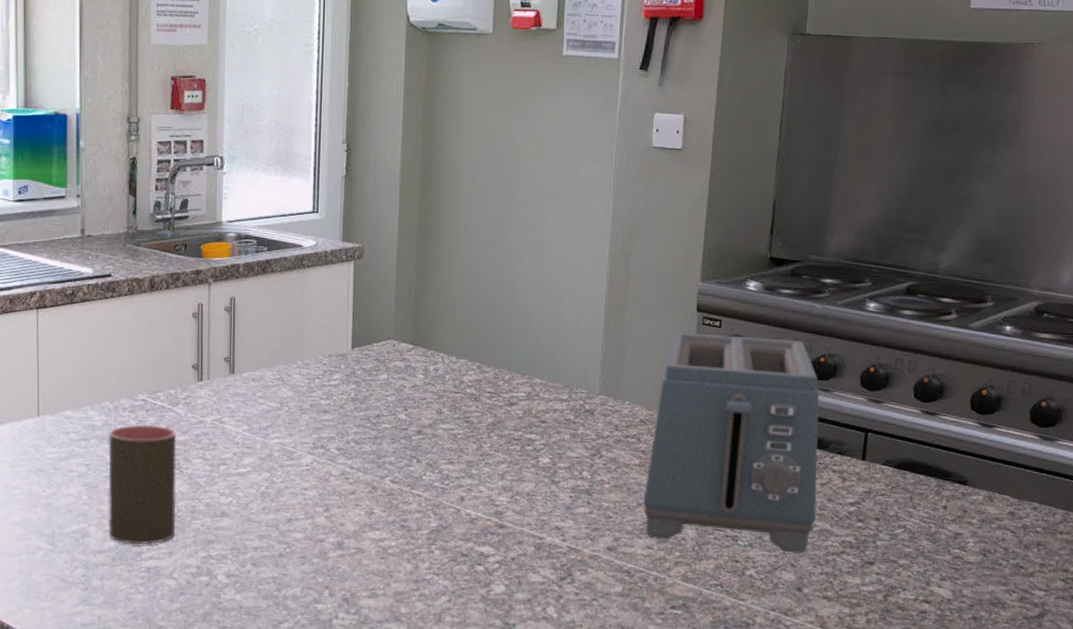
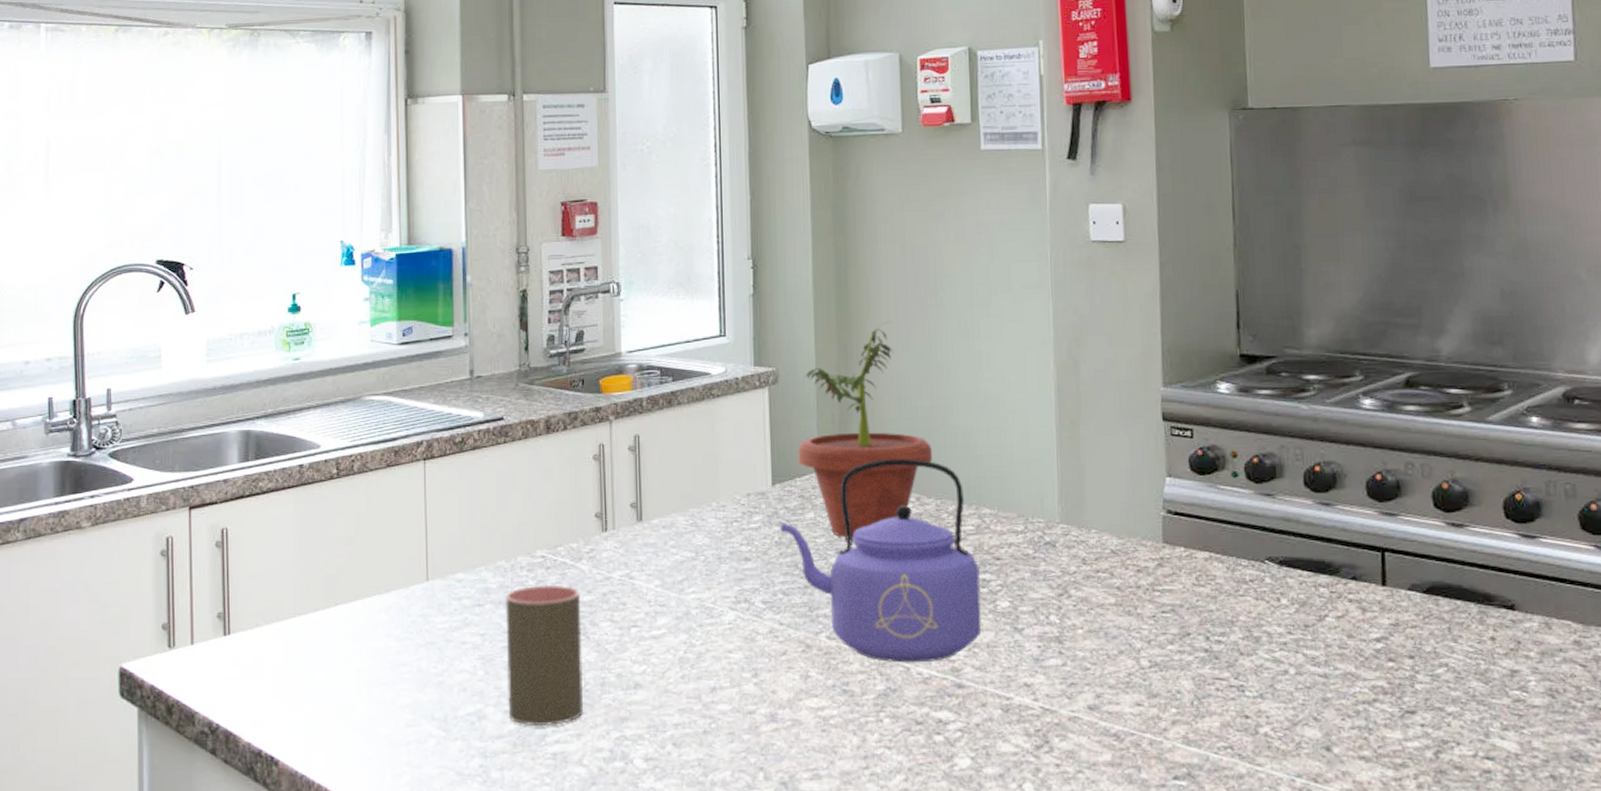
kettle: none [356,331,527,506] -> present [780,459,982,663]
potted plant: none [376,208,496,398] -> present [798,322,933,538]
toaster: present [643,331,820,553] -> none [1125,445,1336,704]

